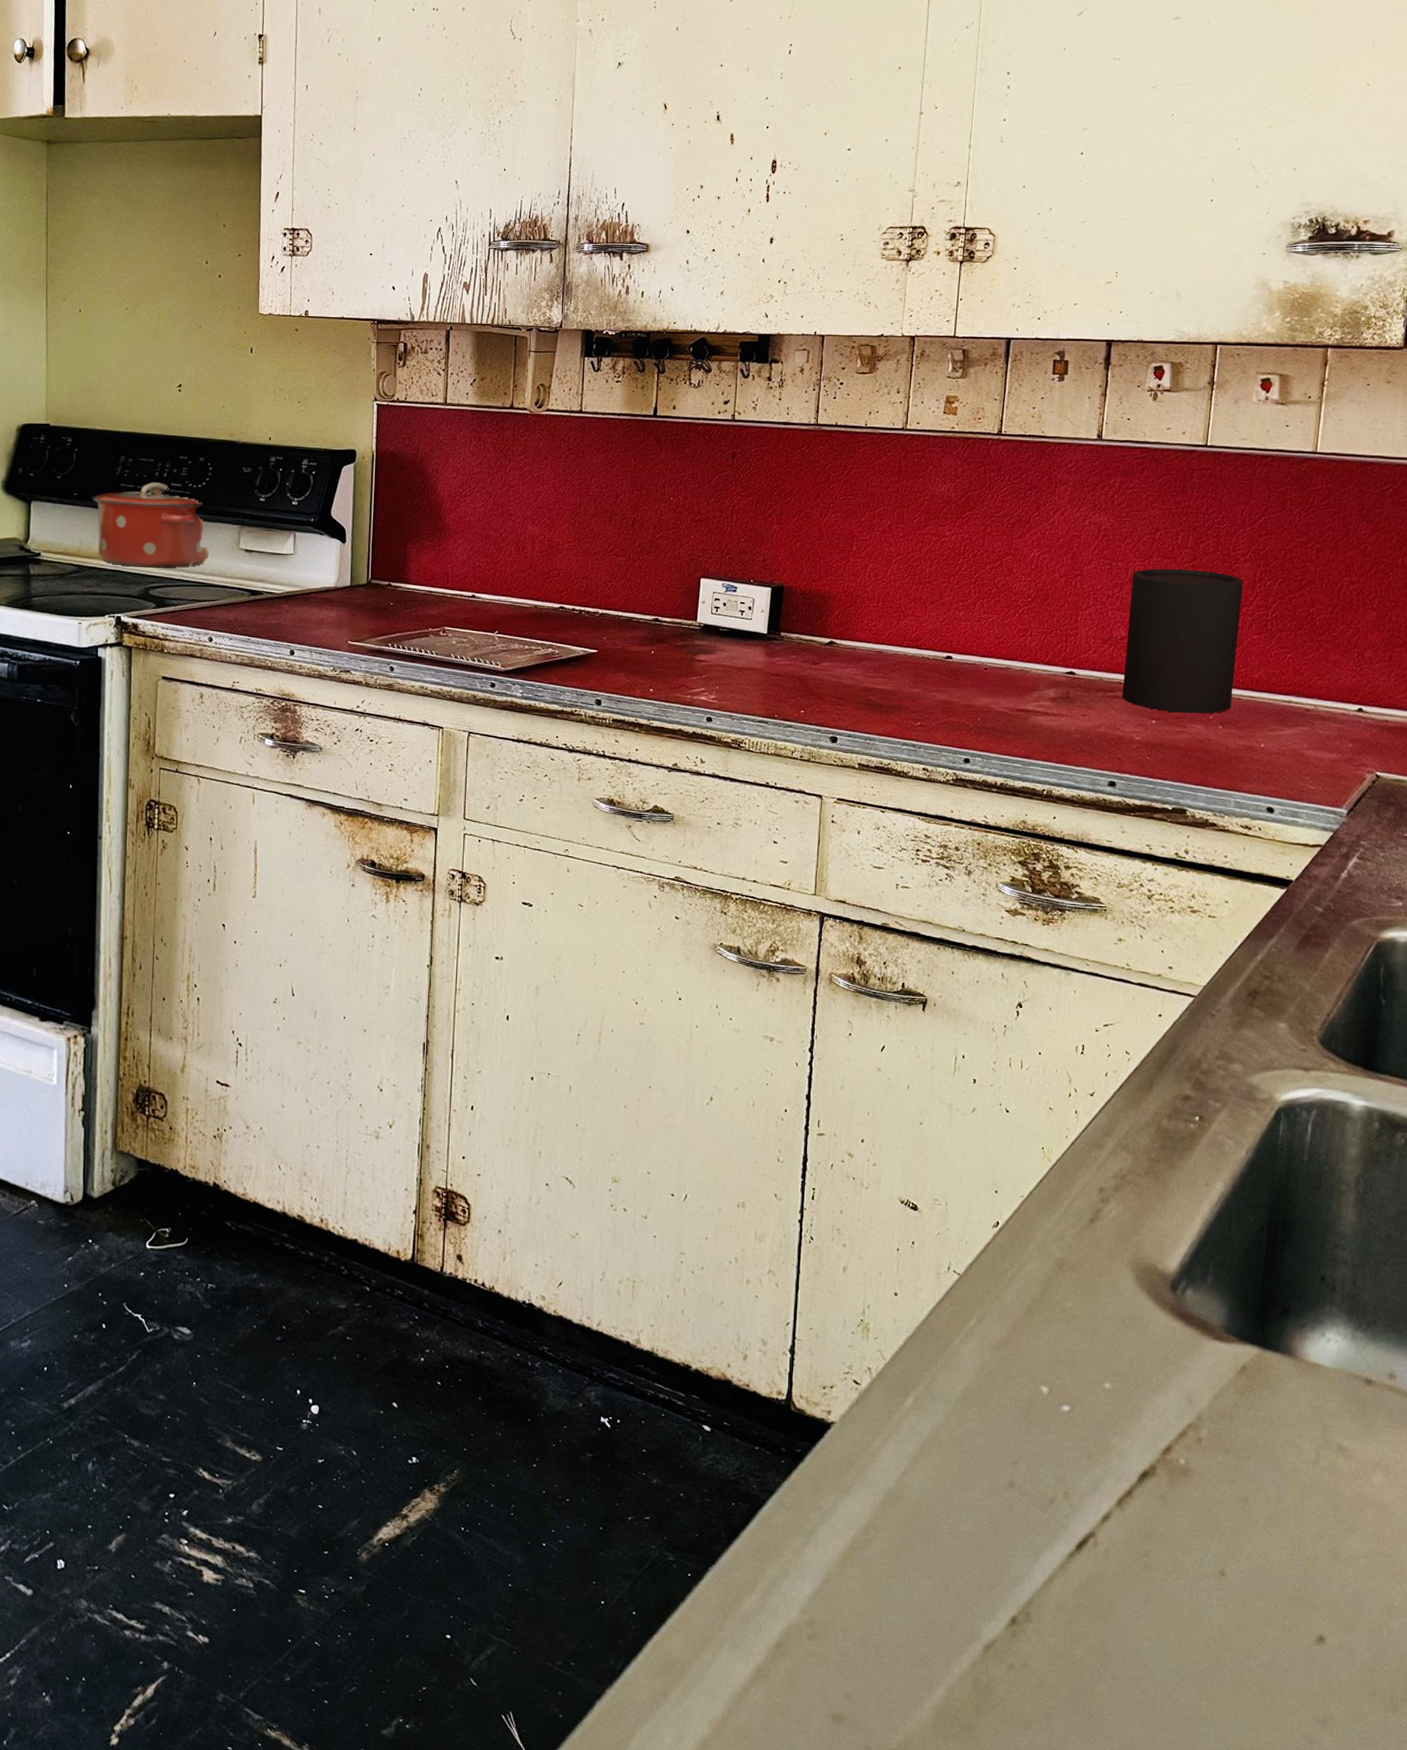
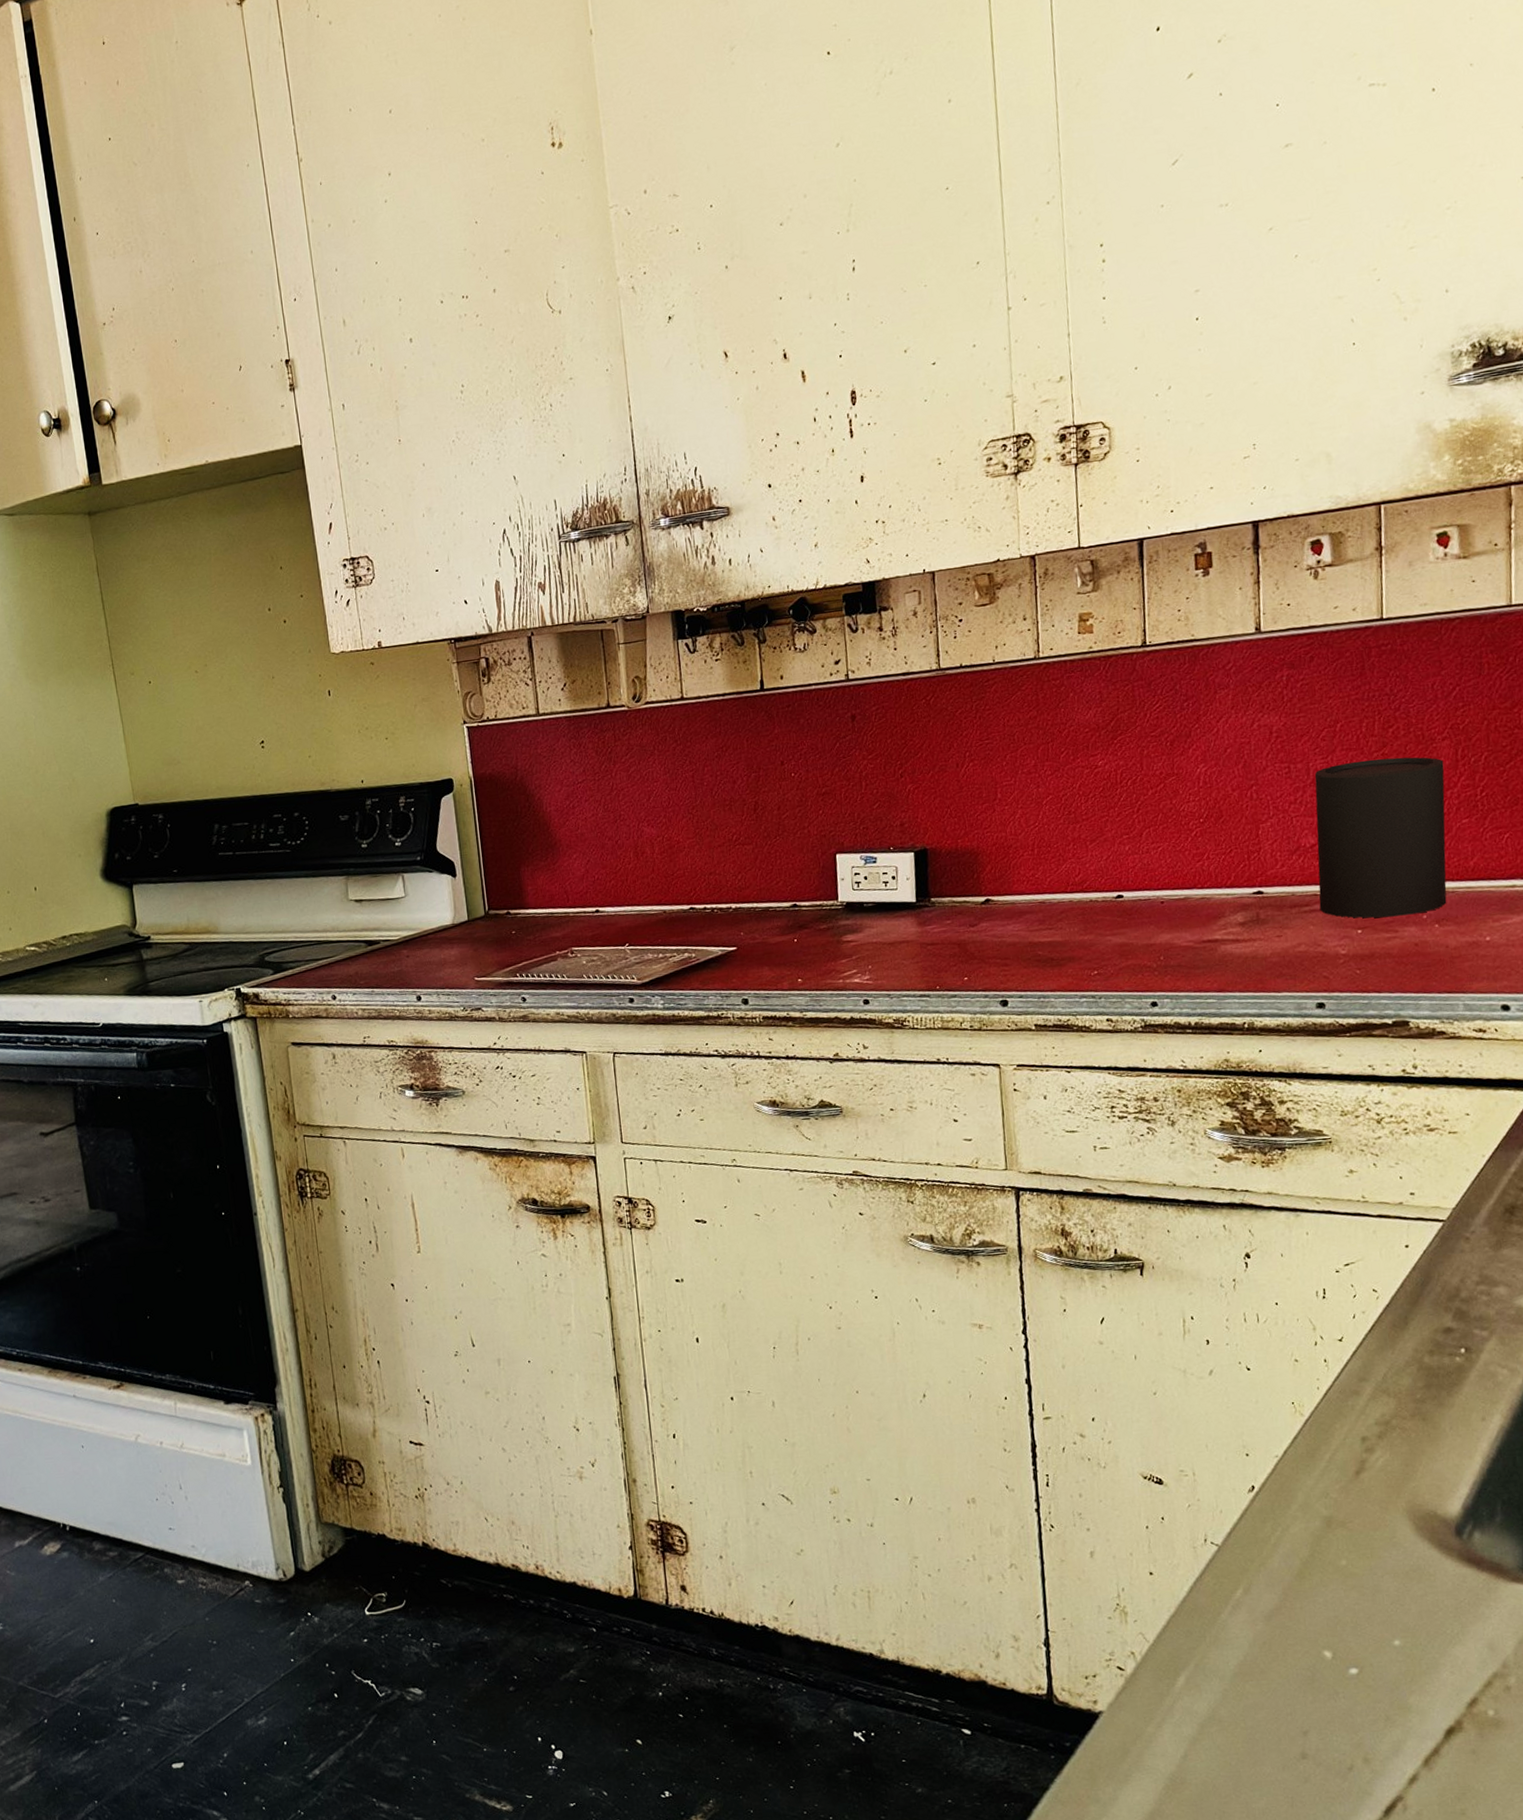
casserole: present [91,482,209,568] -> none [191,845,319,937]

